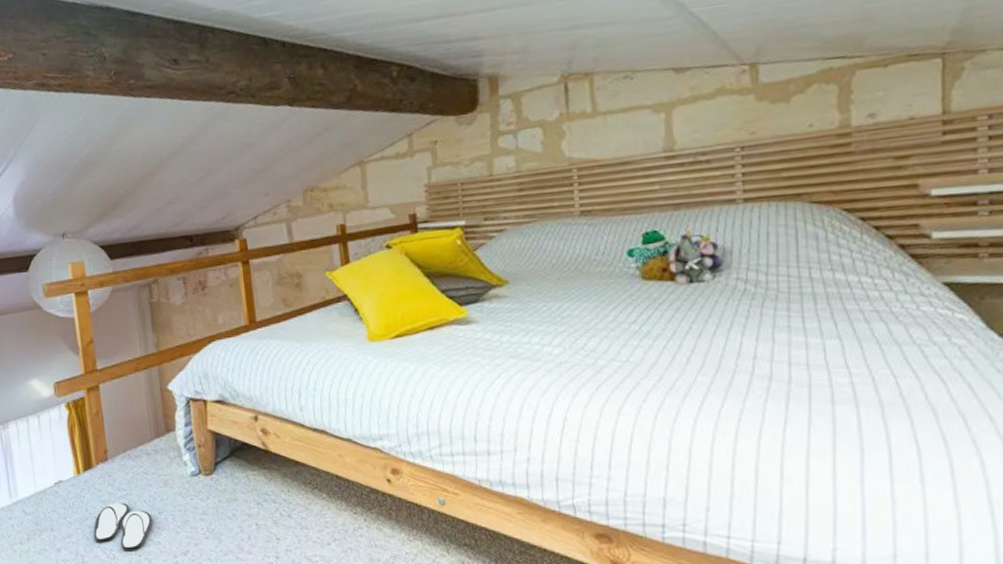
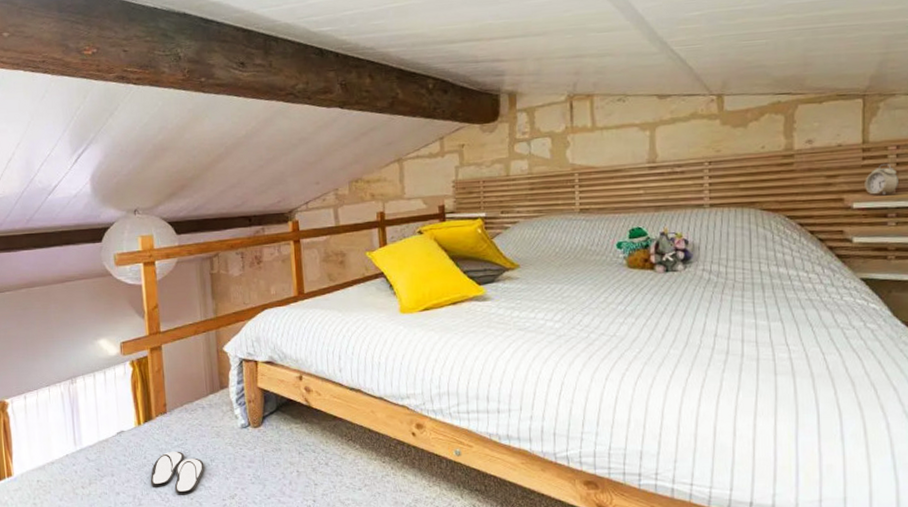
alarm clock: none [946,138,994,179] -> present [865,164,900,196]

